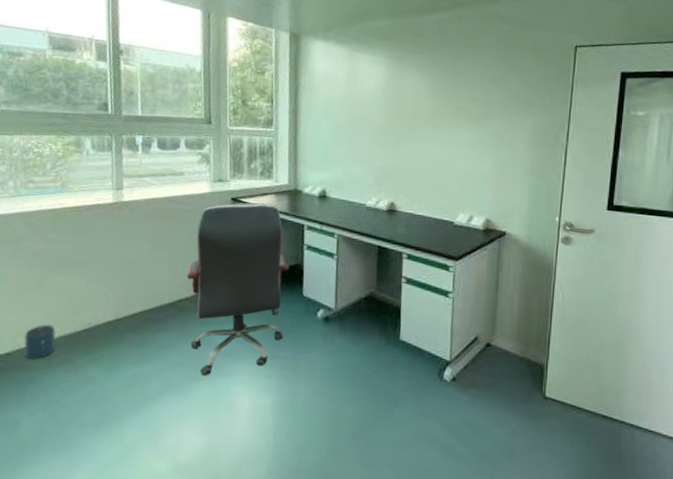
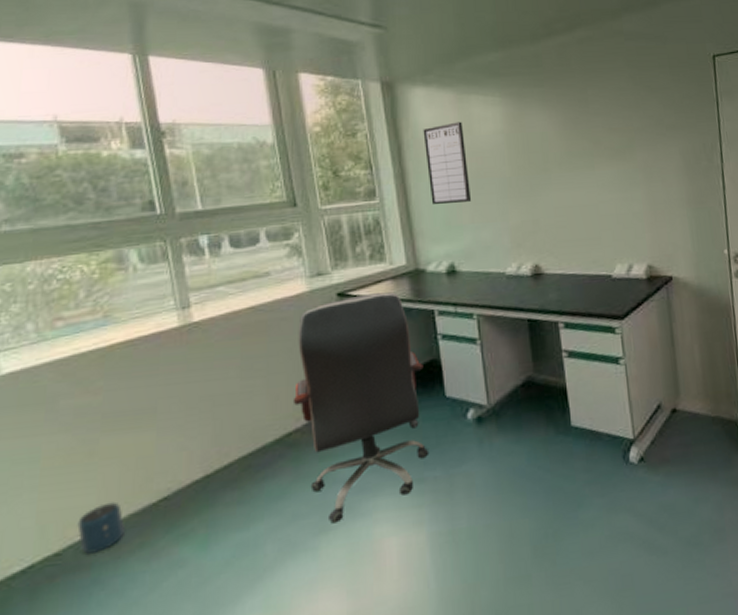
writing board: none [315,74,350,141] -> present [423,121,472,204]

